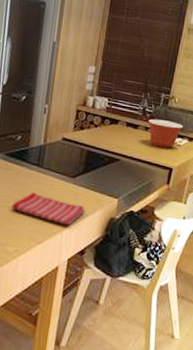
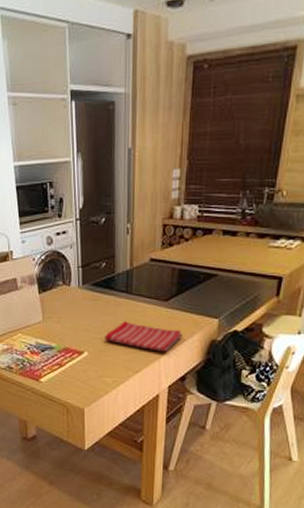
mixing bowl: present [148,119,184,148] -> none [249,220,295,254]

